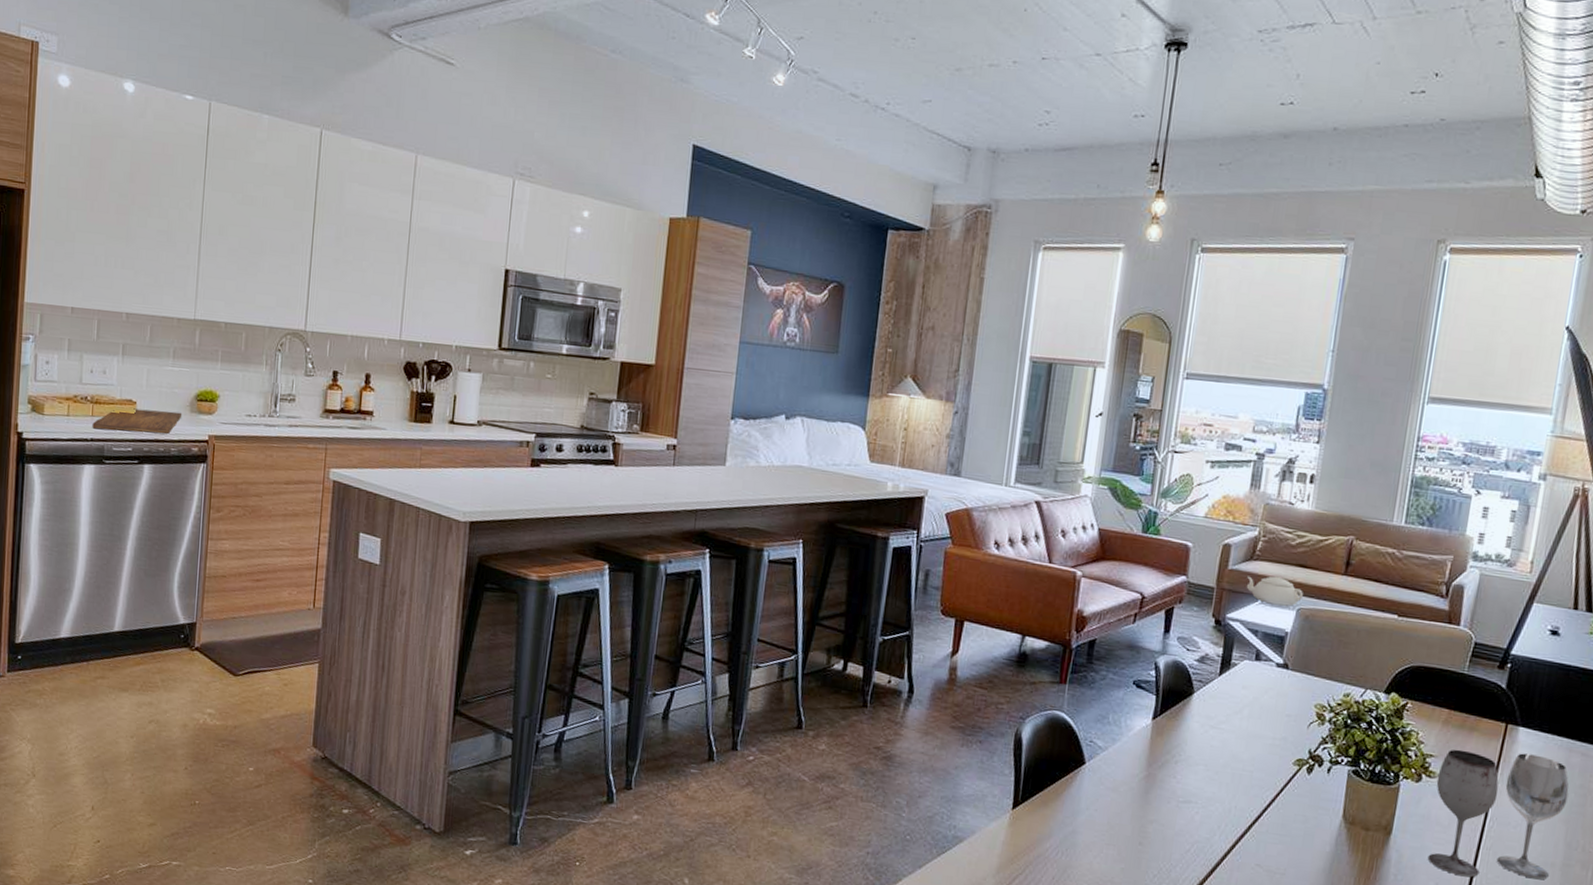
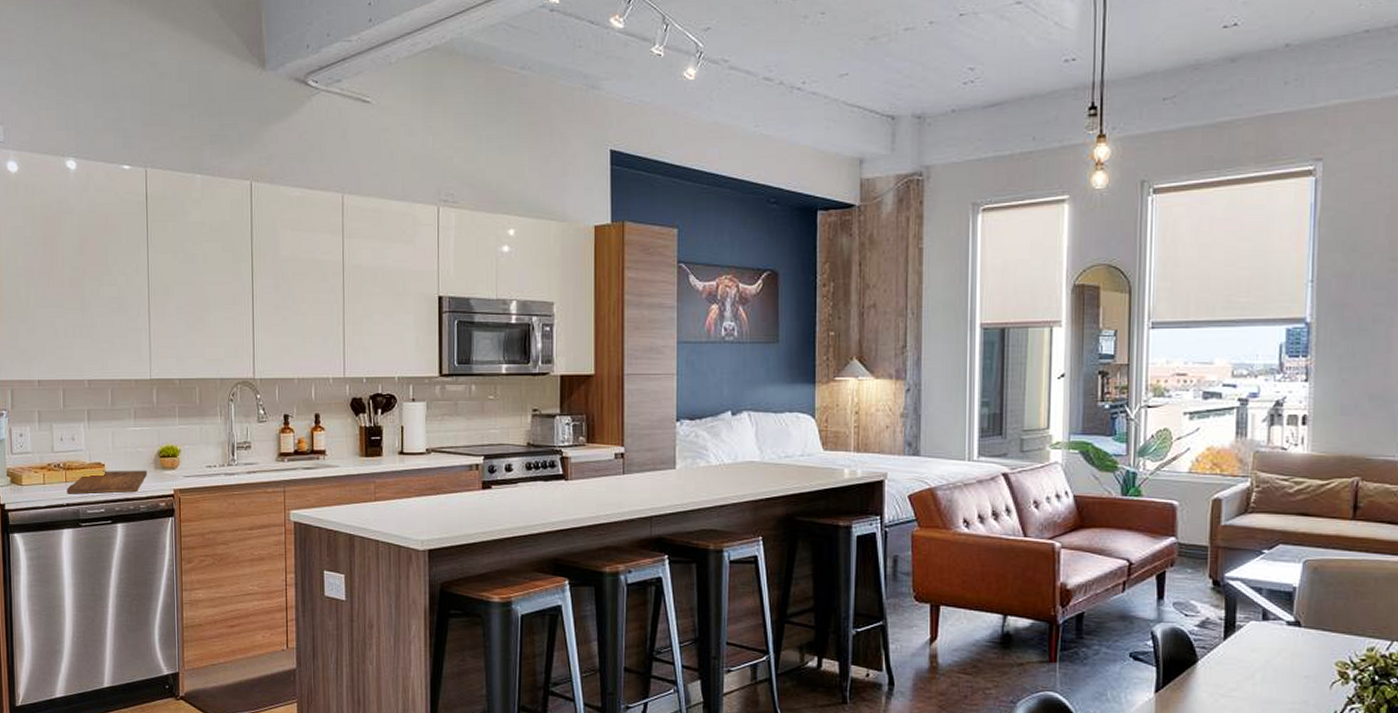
teapot: present [1246,575,1303,607] -> none [1243,526,1308,559]

